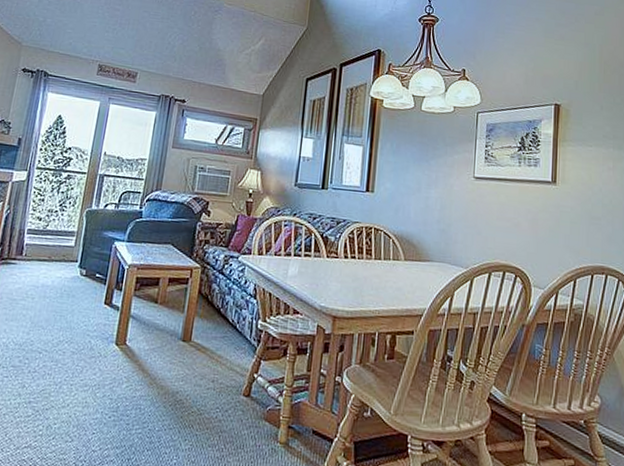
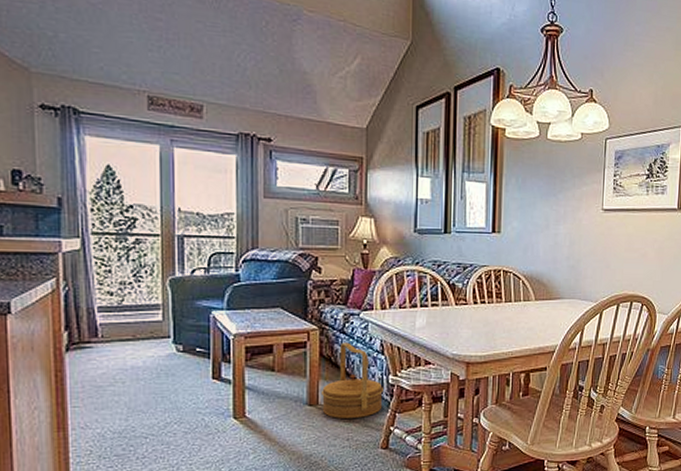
woven basket: none [194,283,252,361] -> present [322,342,383,420]

